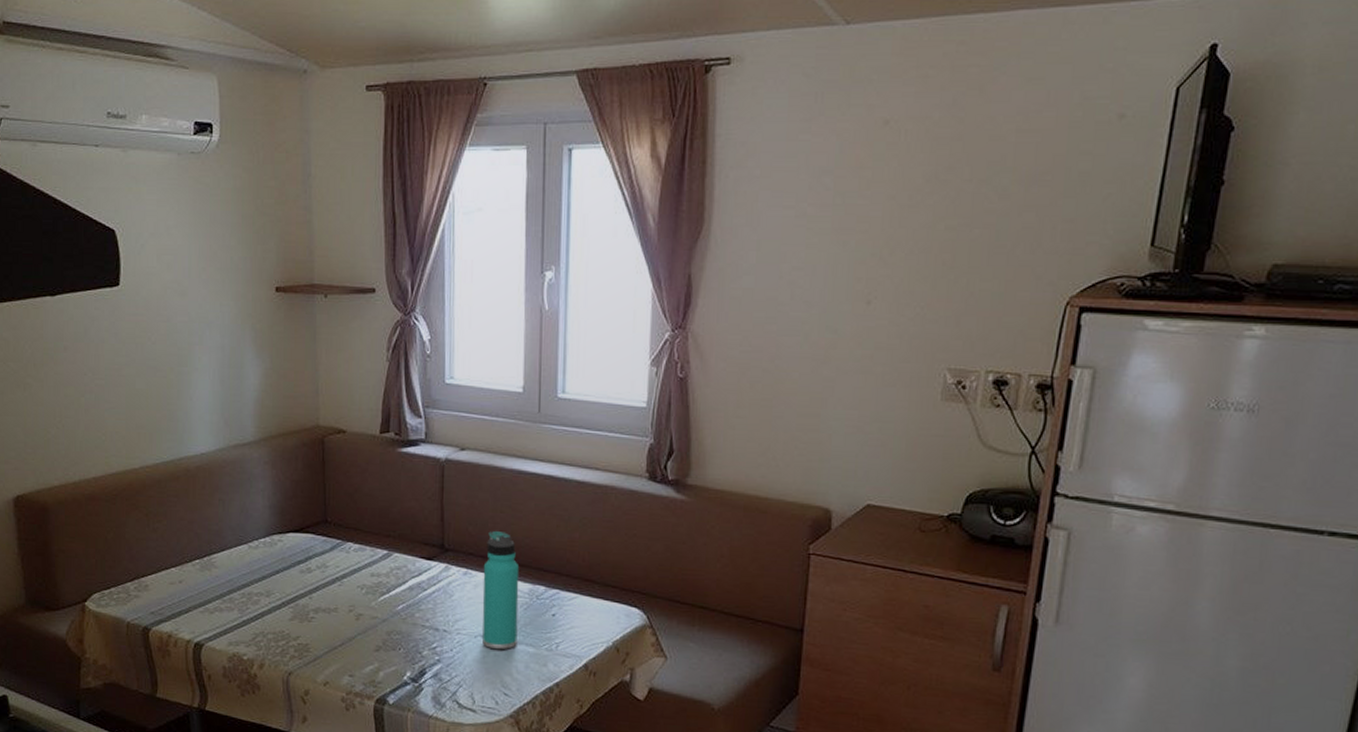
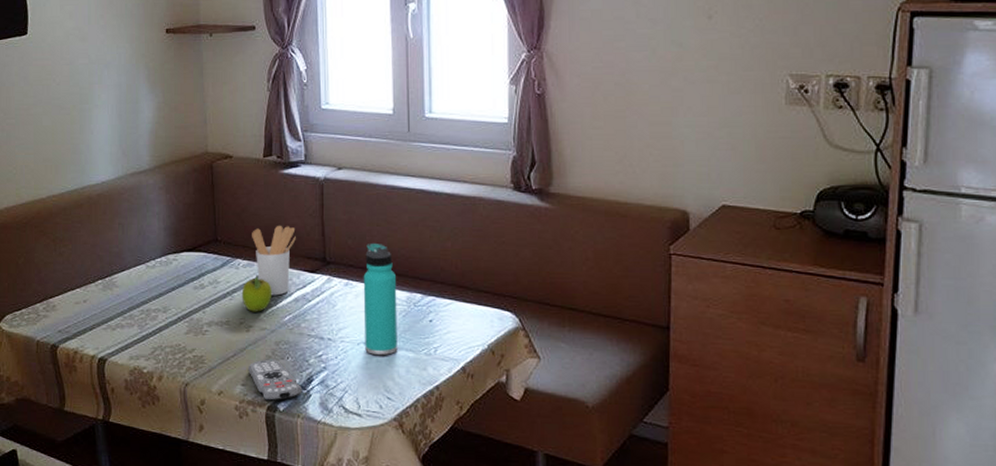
fruit: none [351,560,385,600] -> present [241,275,273,312]
remote control: none [357,649,414,694] -> present [248,359,303,402]
utensil holder: none [365,507,413,583] -> present [252,225,296,296]

